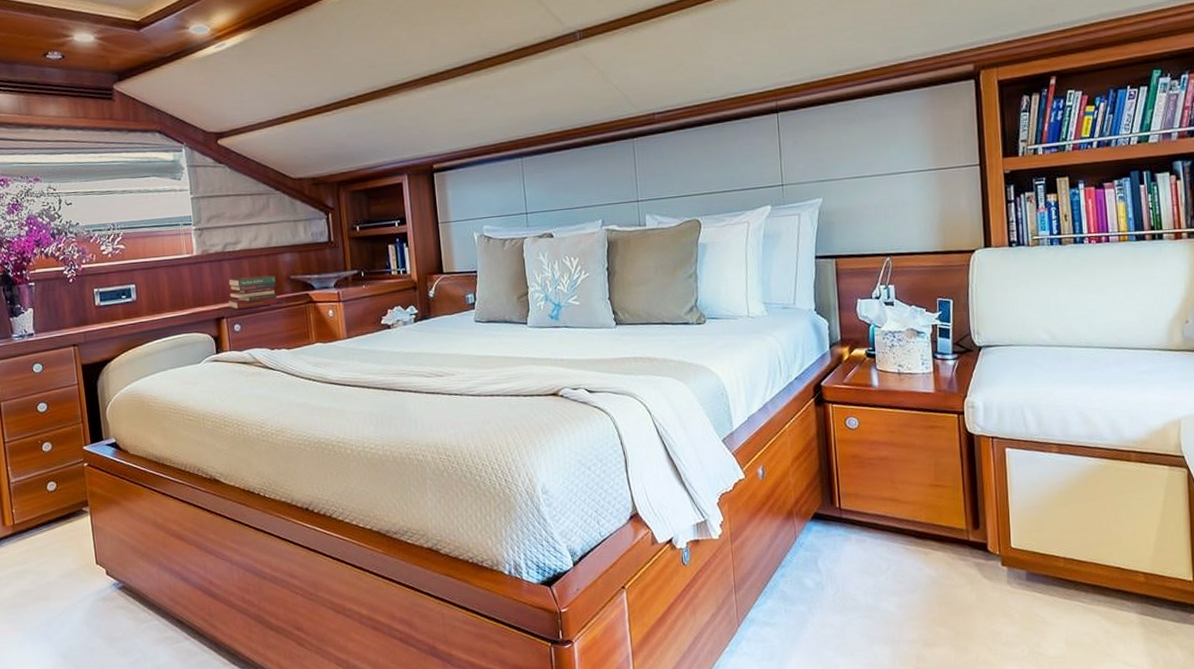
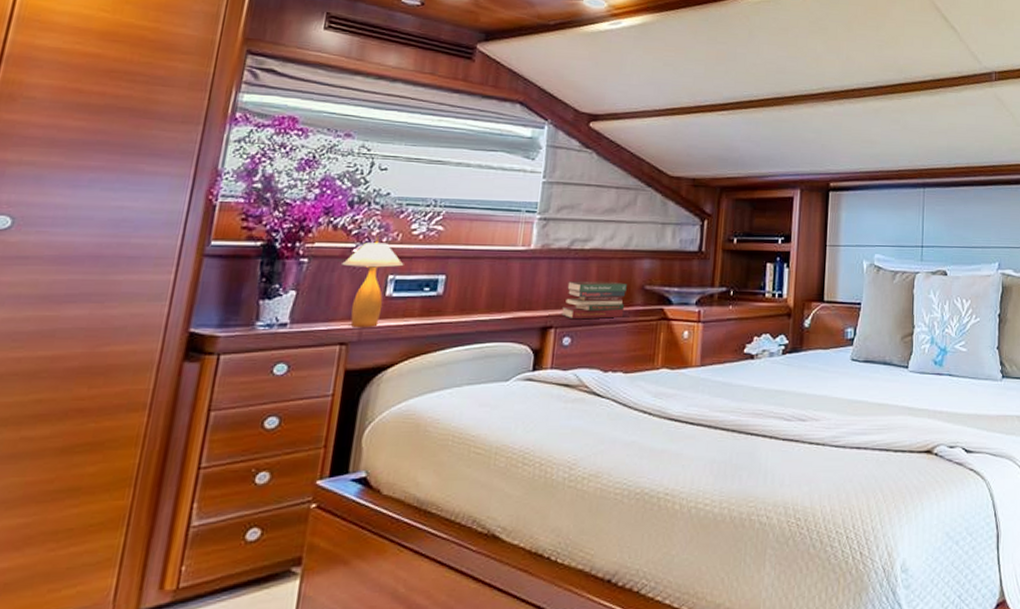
table lamp: none [59,259,103,333] -> present [342,236,404,329]

